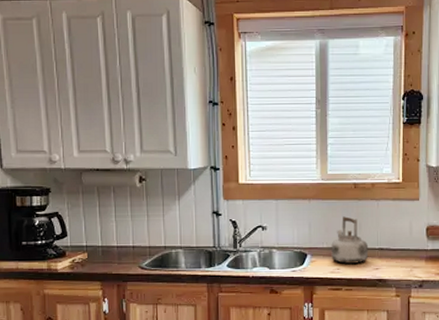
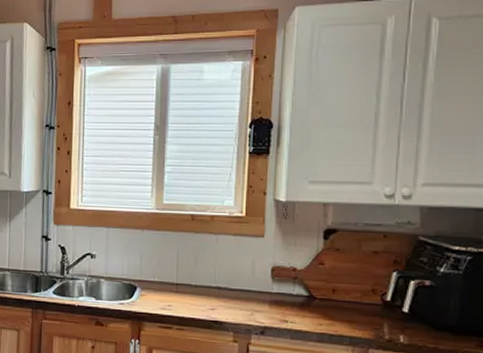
kettle: present [331,216,369,264] -> none [162,249,205,302]

